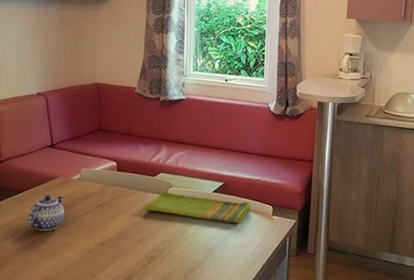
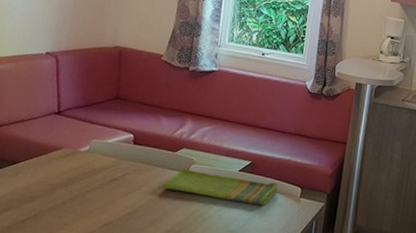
teapot: present [28,195,64,232] -> none [20,167,68,209]

